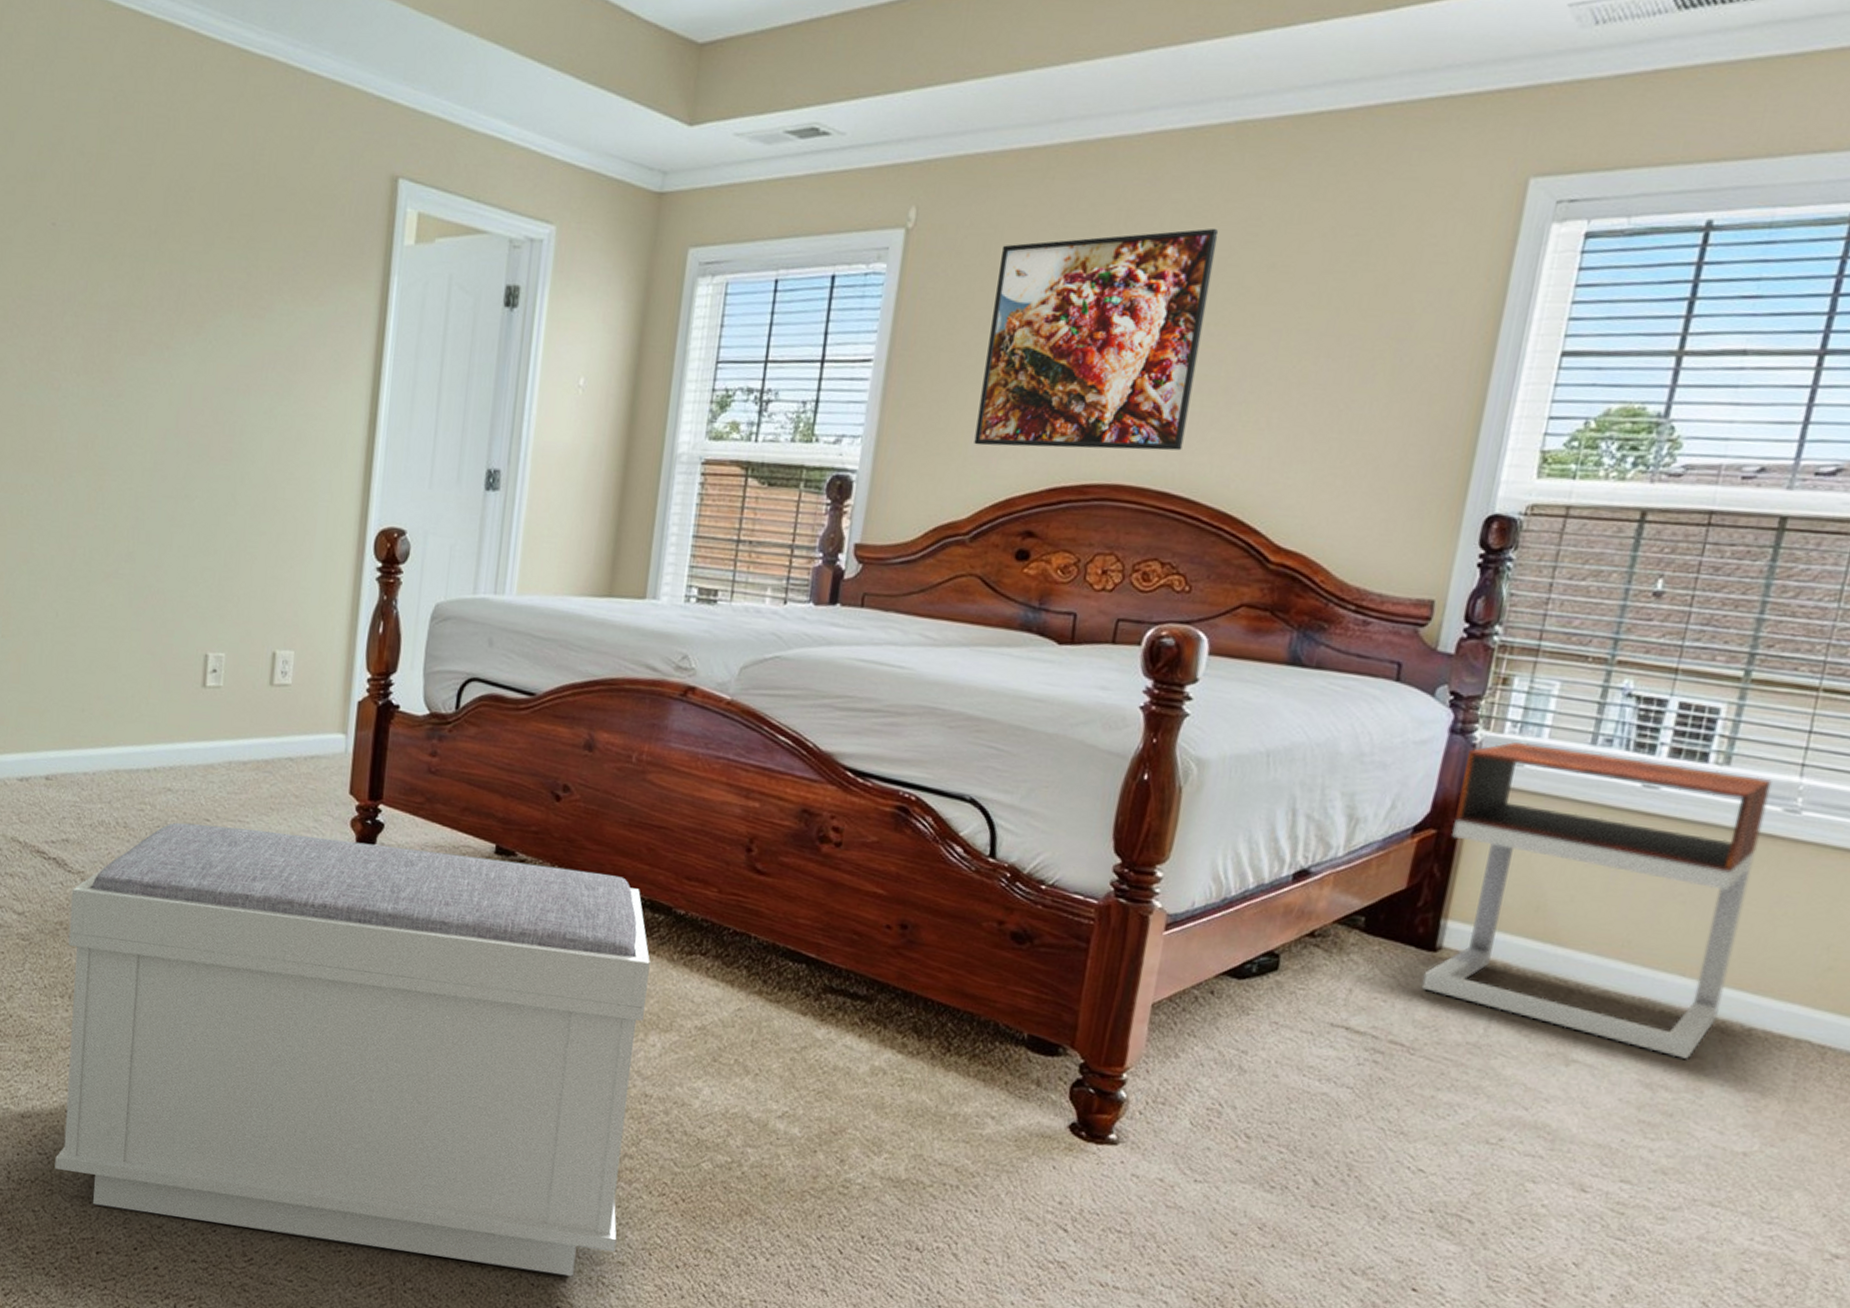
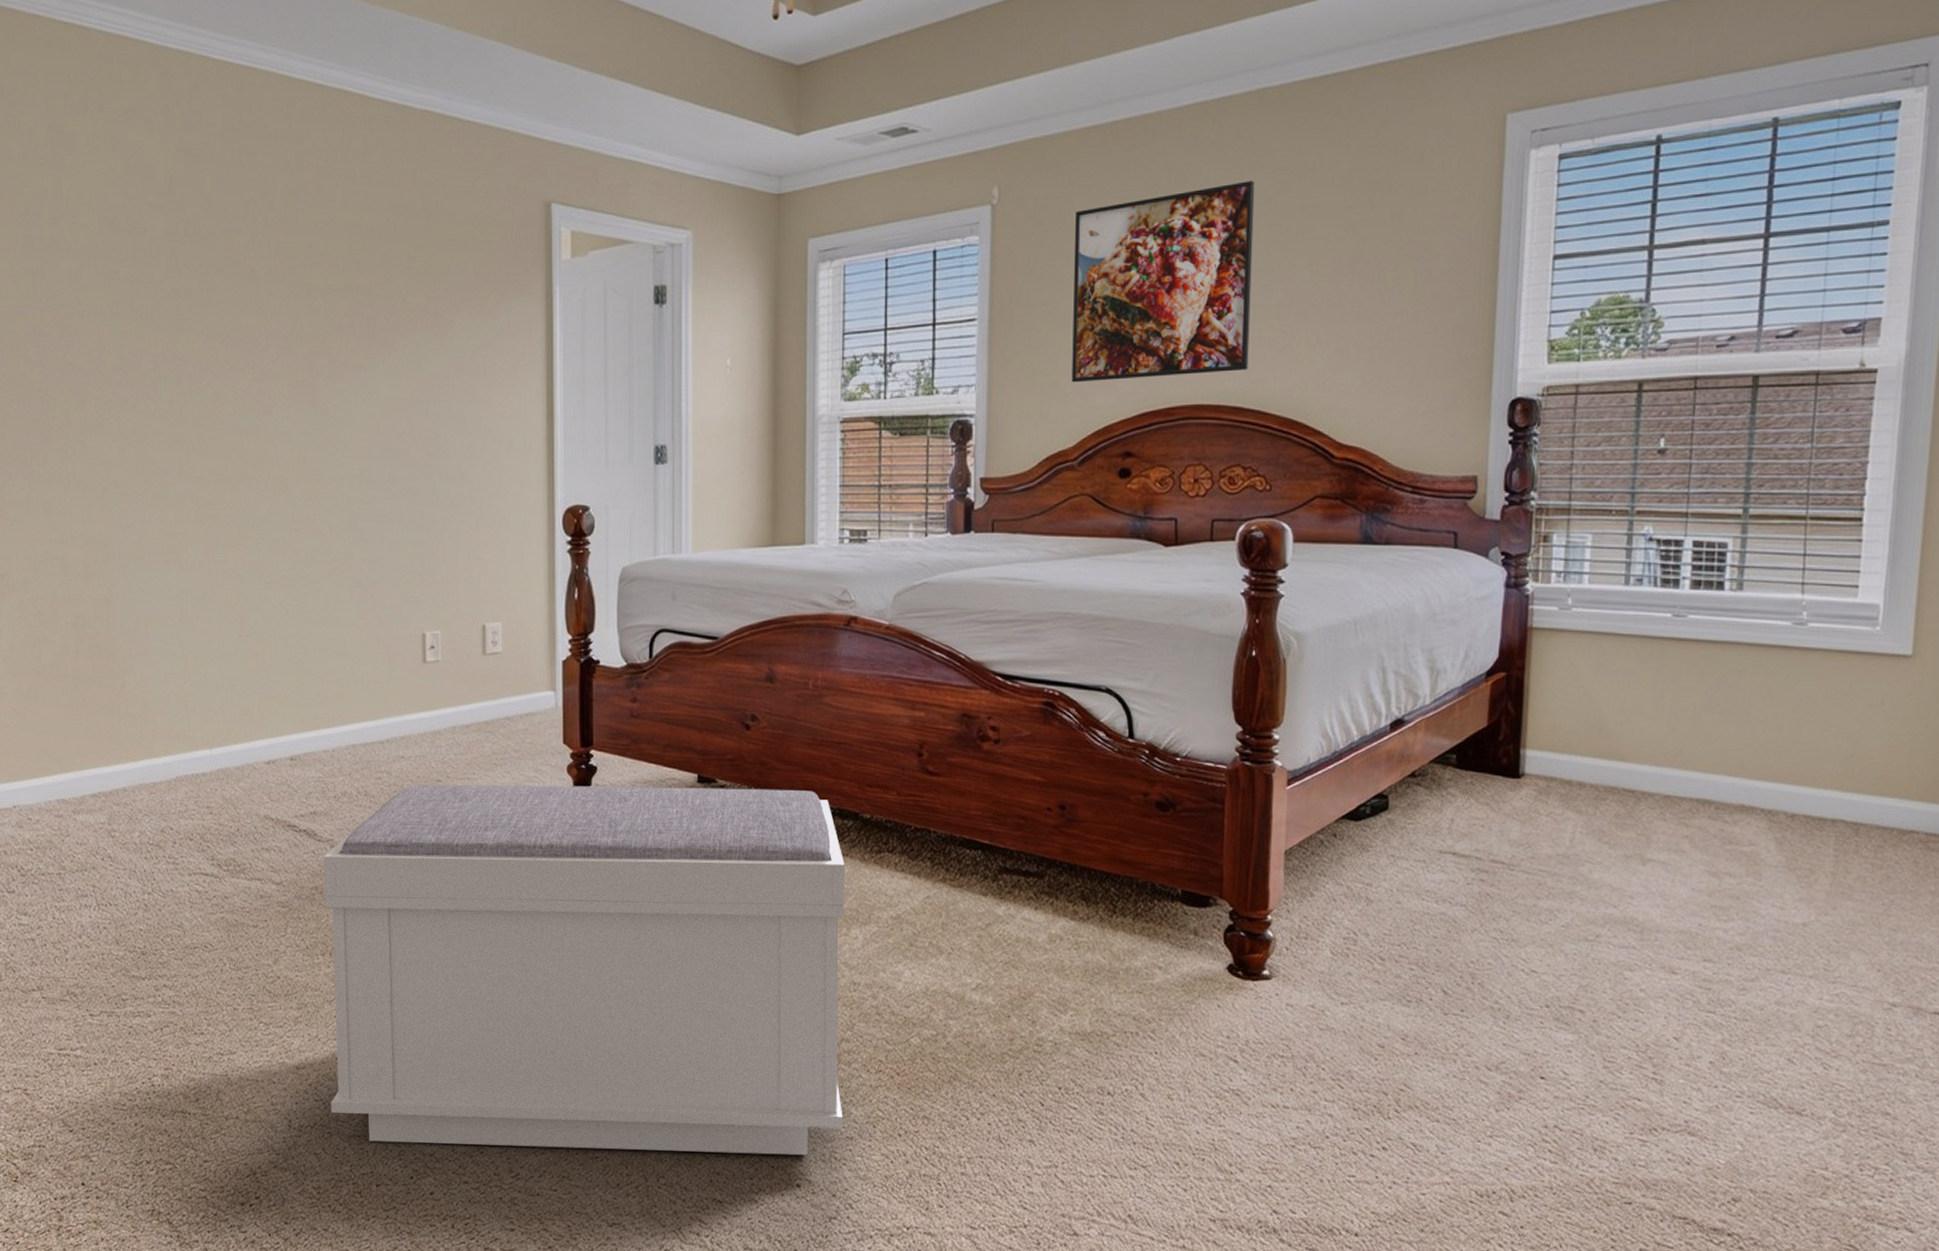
nightstand: present [1421,742,1772,1059] -> none [1512,589,1779,847]

